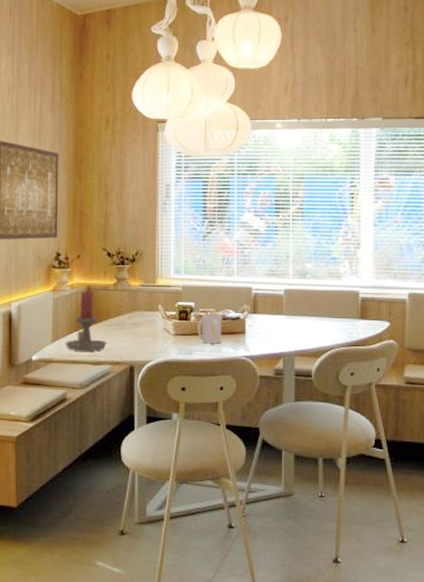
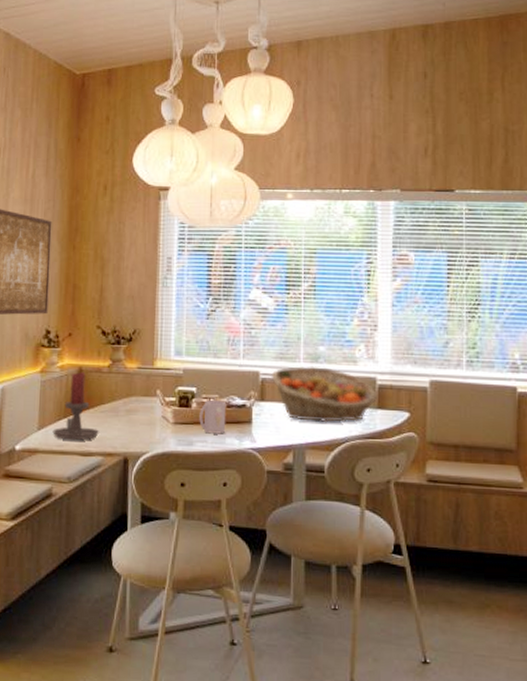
fruit basket: none [262,281,360,333] -> present [271,365,377,423]

